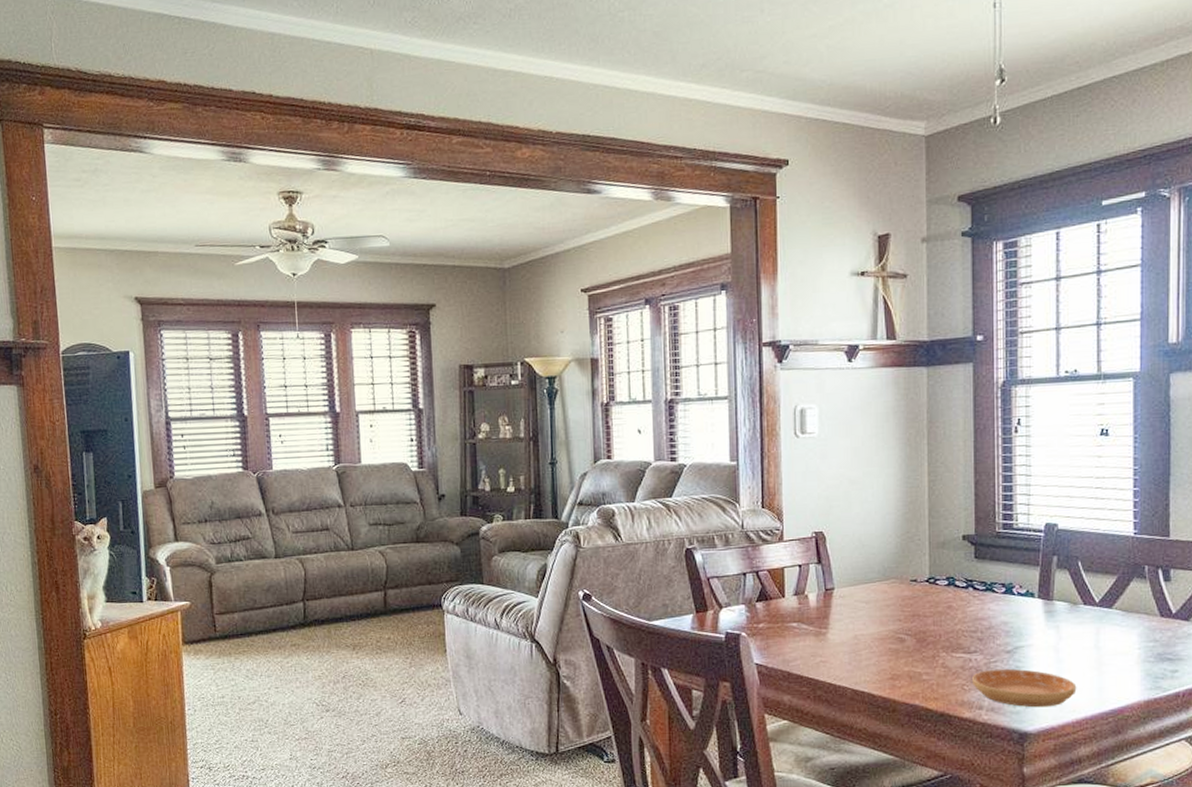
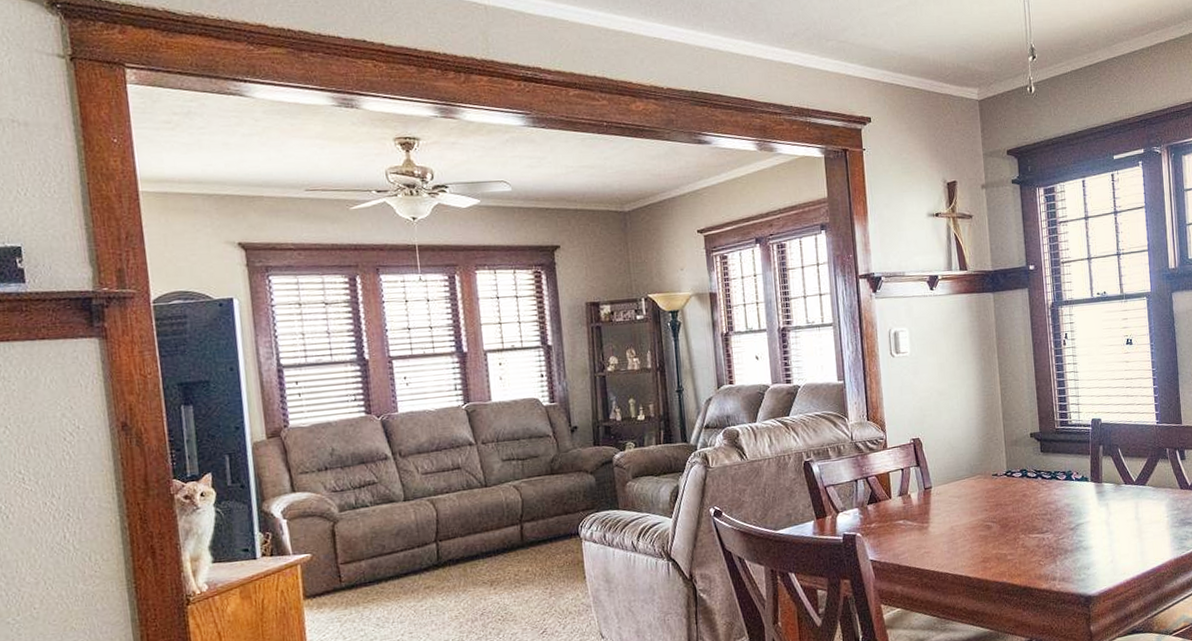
saucer: present [972,668,1077,708] -> none [1046,542,1125,575]

